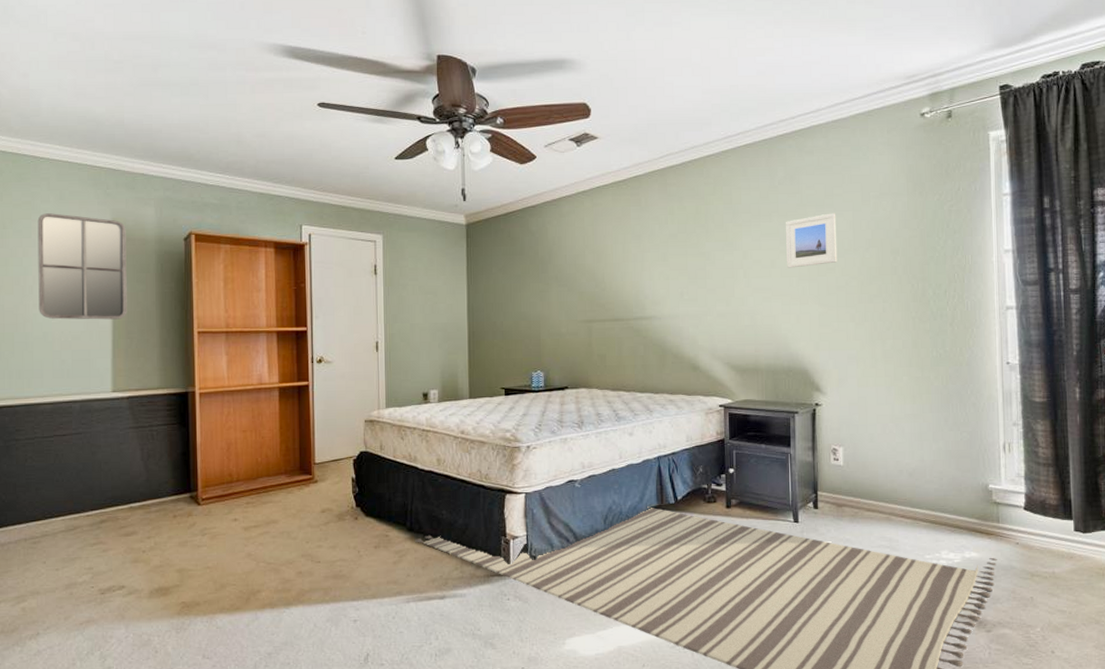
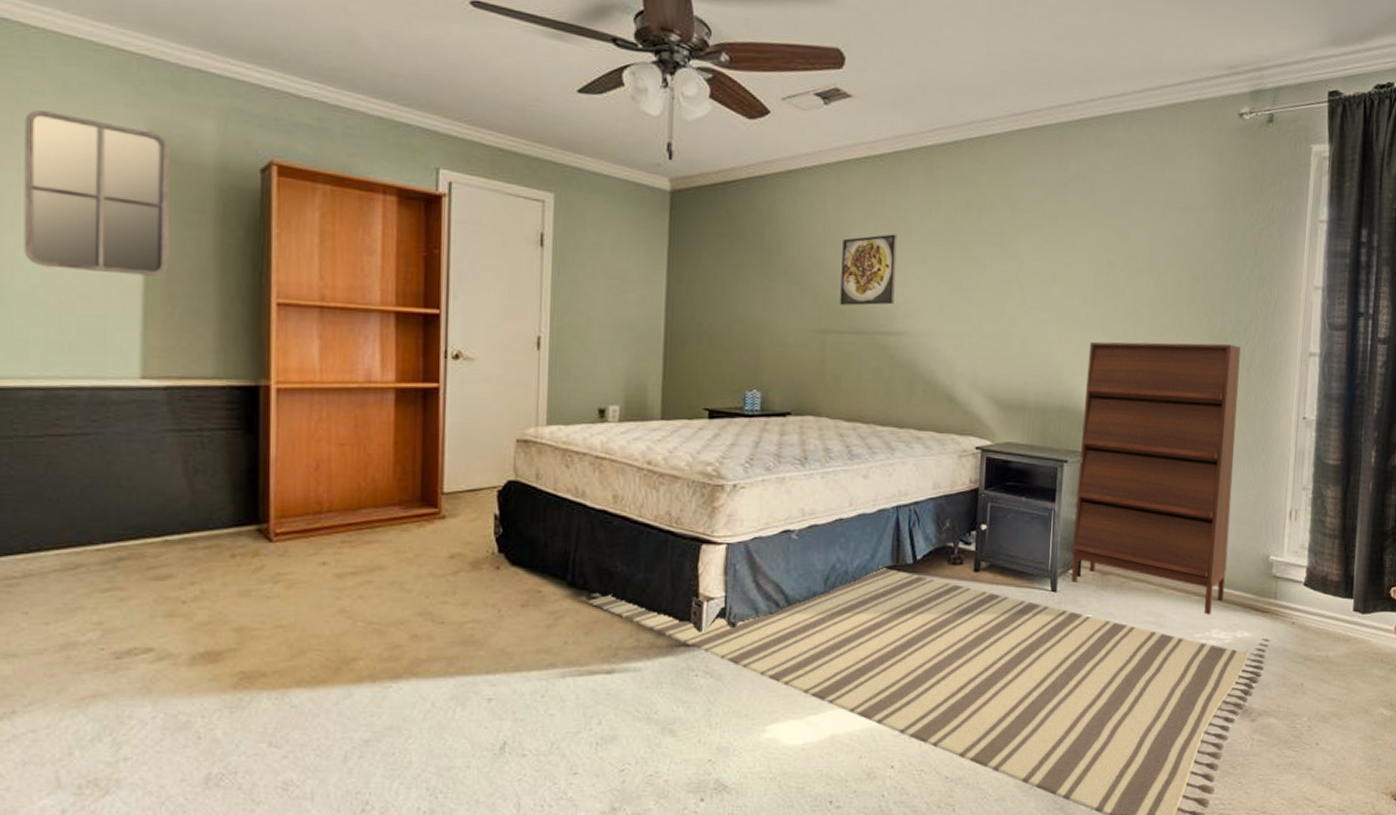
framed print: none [599,240,643,299] -> present [840,234,897,306]
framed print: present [786,213,838,268] -> none [1070,223,1133,287]
shoe cabinet: none [808,304,950,538] -> present [1071,341,1241,614]

